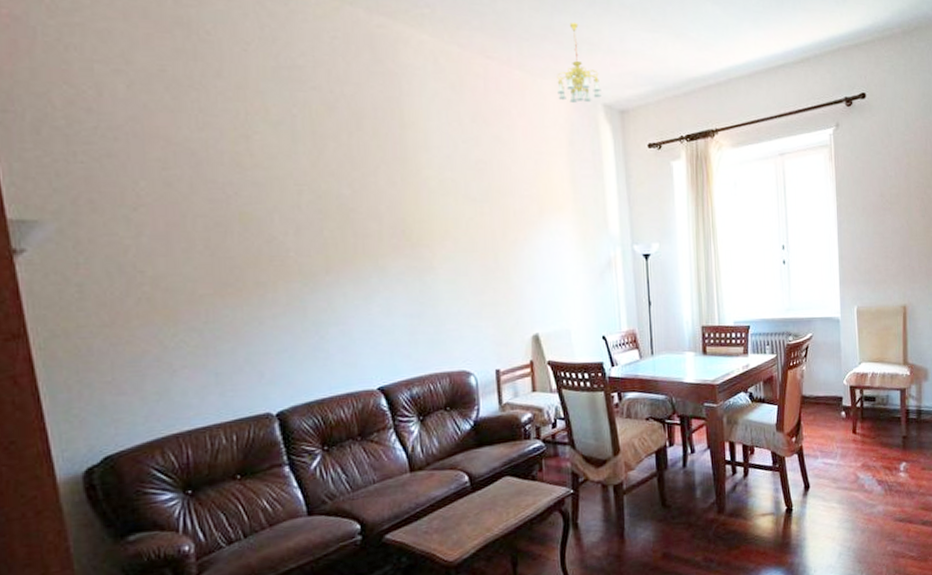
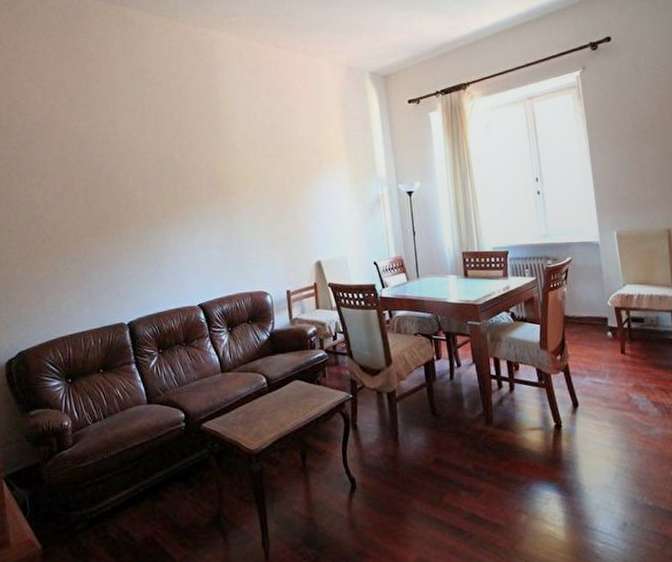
chandelier: present [557,22,601,103] -> none [331,11,368,74]

